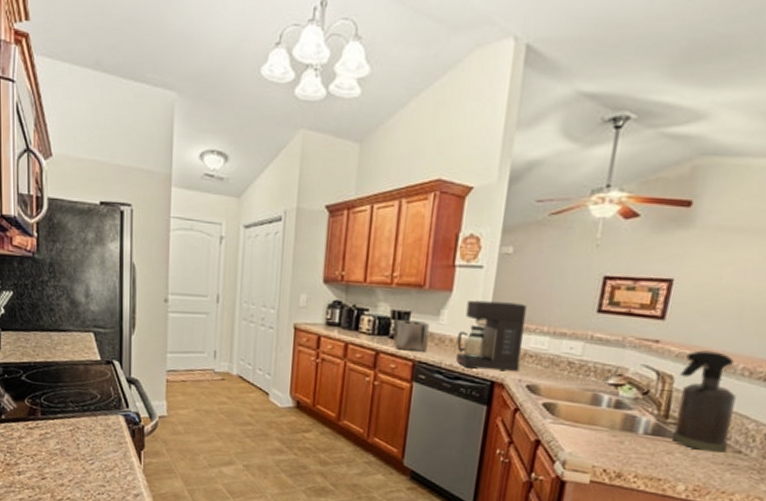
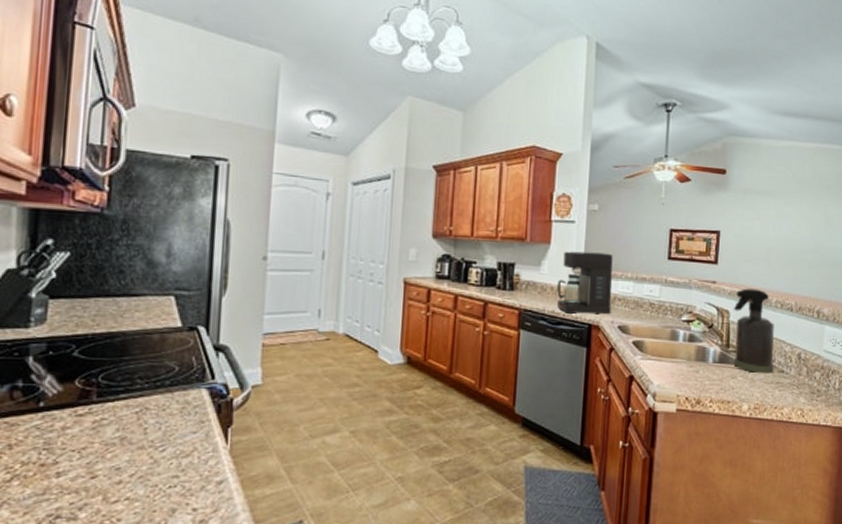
toaster: present [393,320,430,352] -> none [500,271,532,301]

